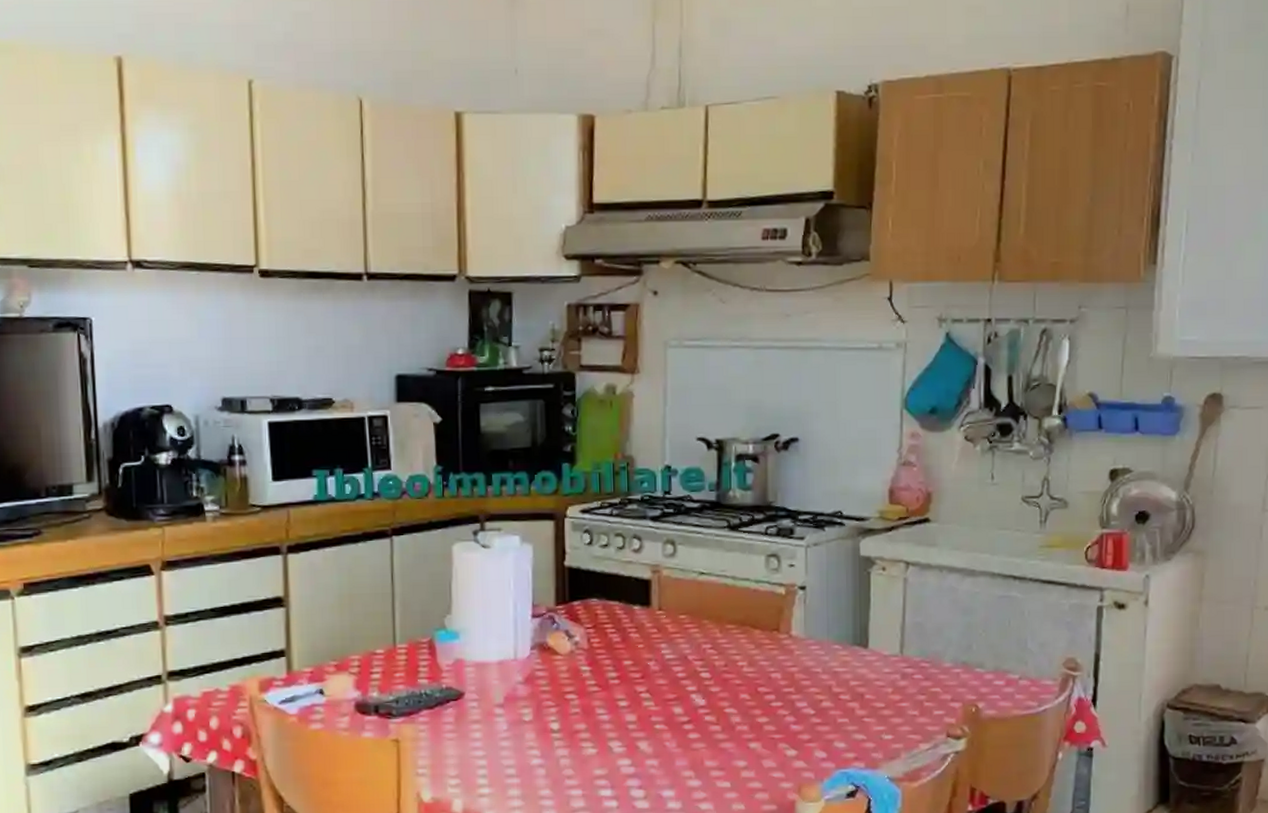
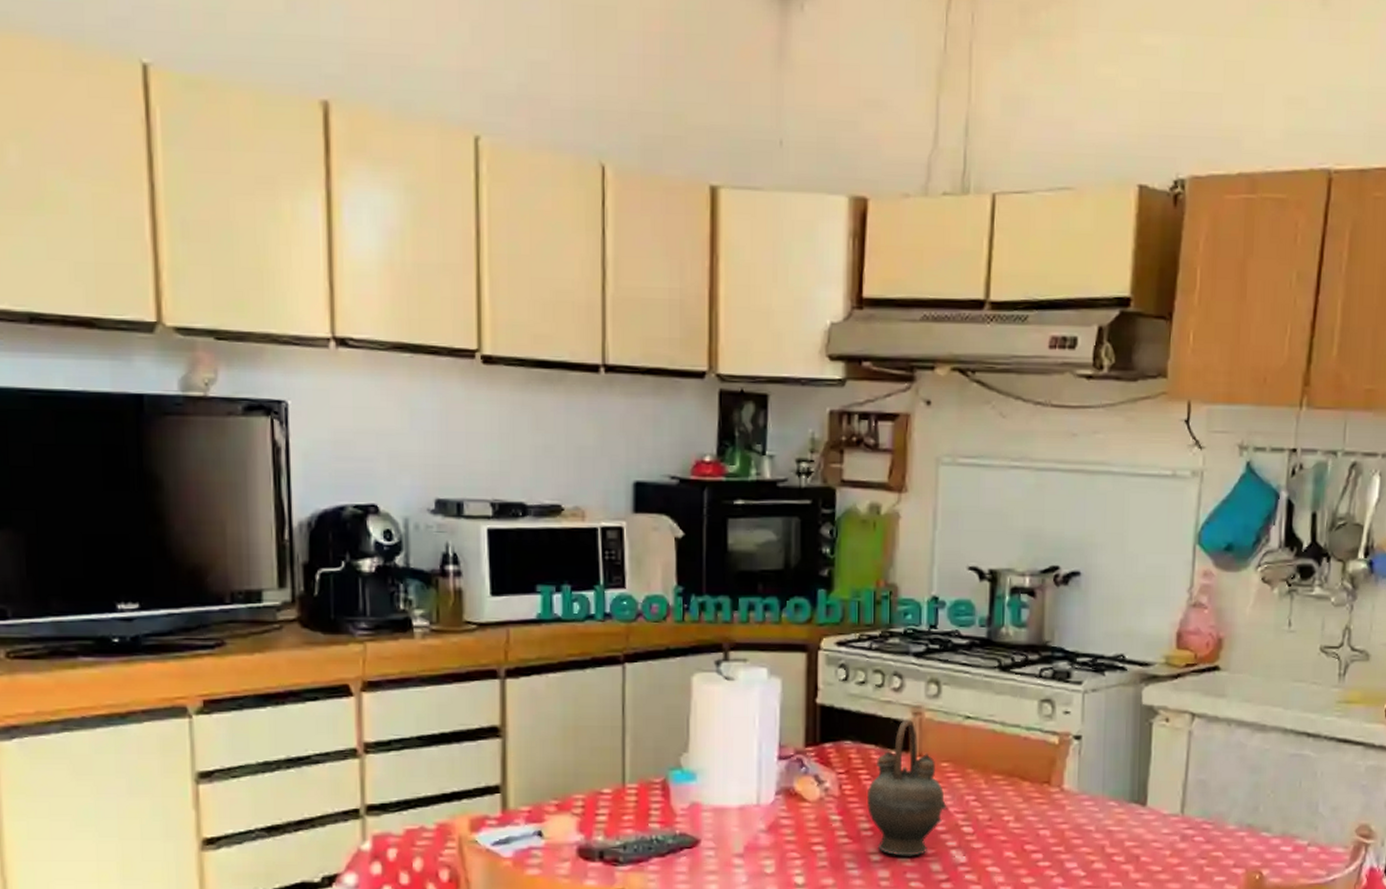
teapot: none [613,577,686,702] -> present [867,719,947,856]

